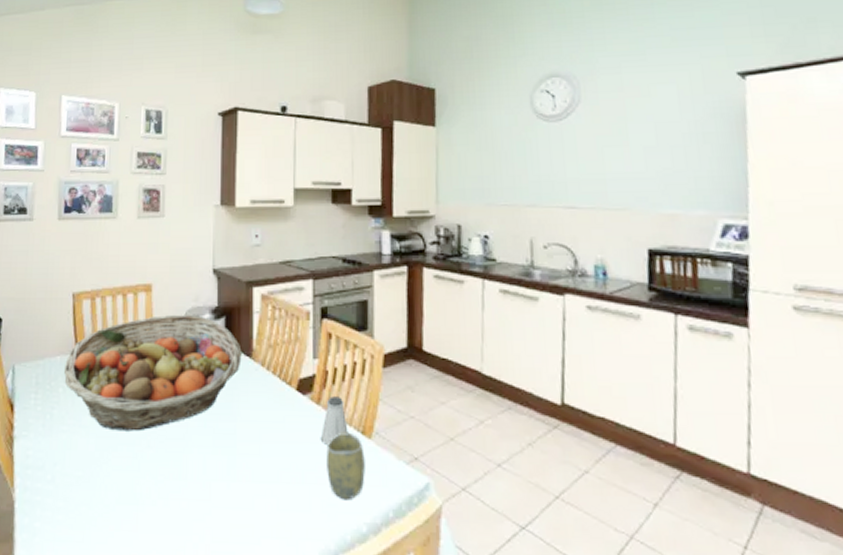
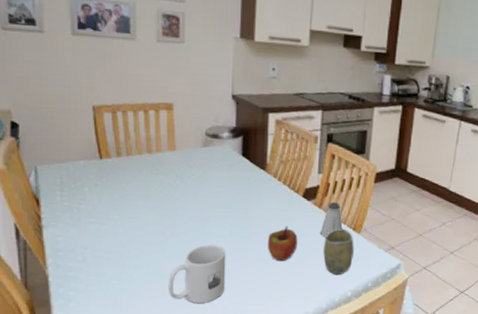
fruit basket: present [63,314,242,432] -> none [88,131,257,224]
mug: none [142,457,209,542] -> present [168,244,226,304]
apple: none [256,430,294,481] -> present [267,226,298,262]

